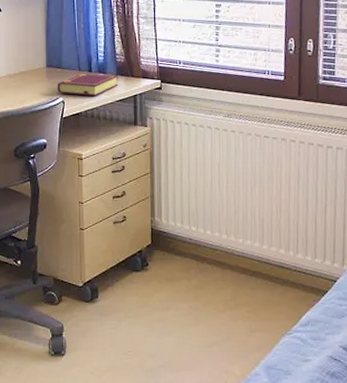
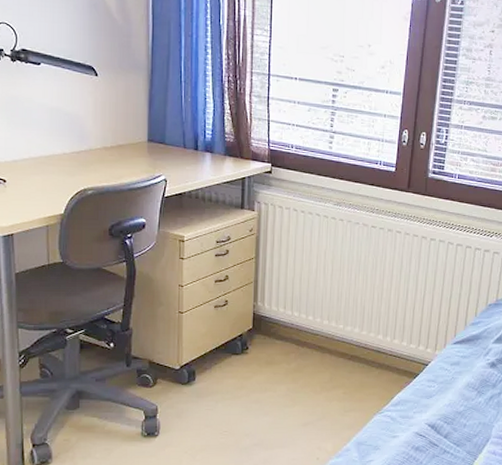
book: present [58,73,118,96] -> none [160,151,226,176]

